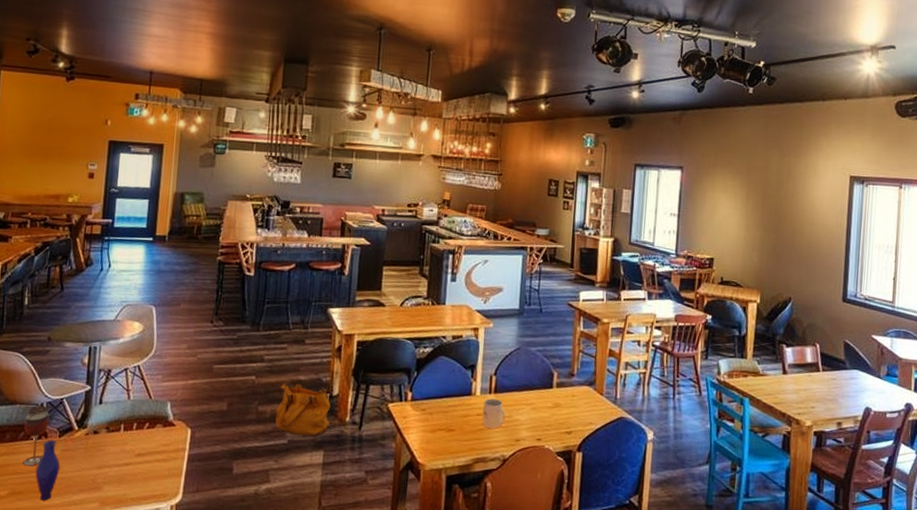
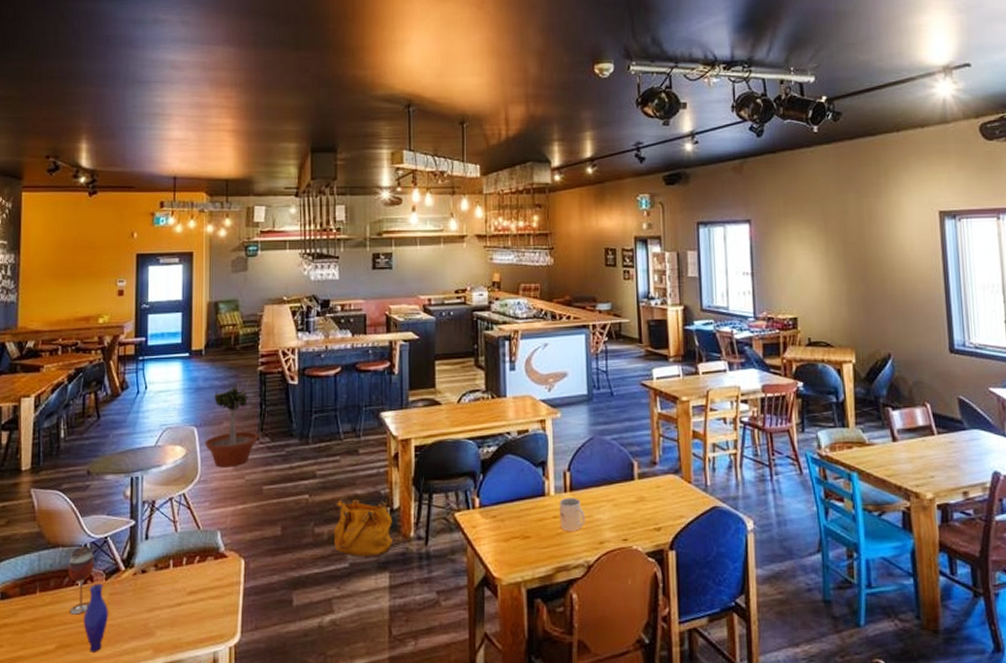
potted tree: none [161,267,213,346] -> present [204,379,259,468]

